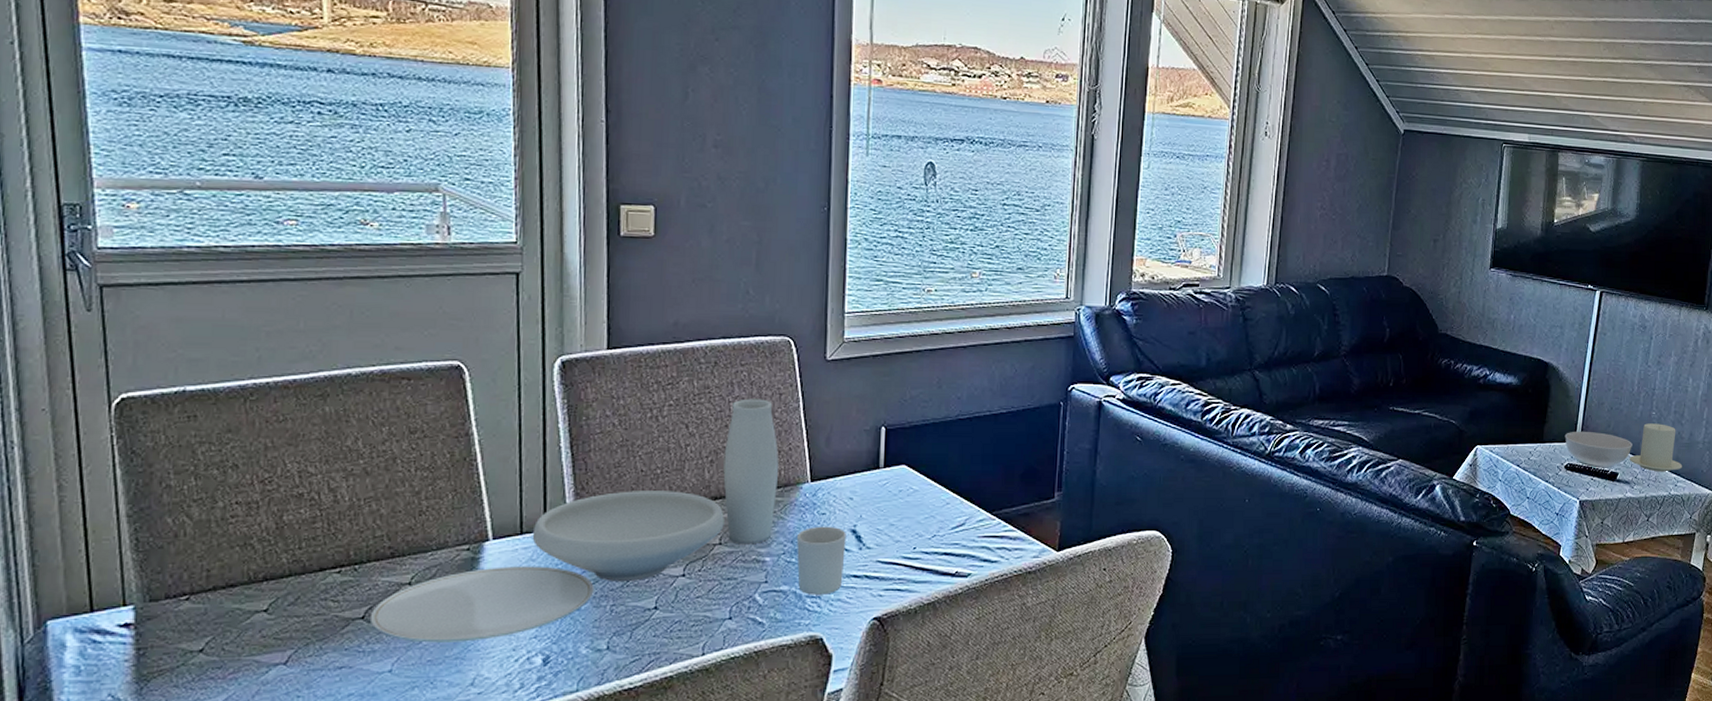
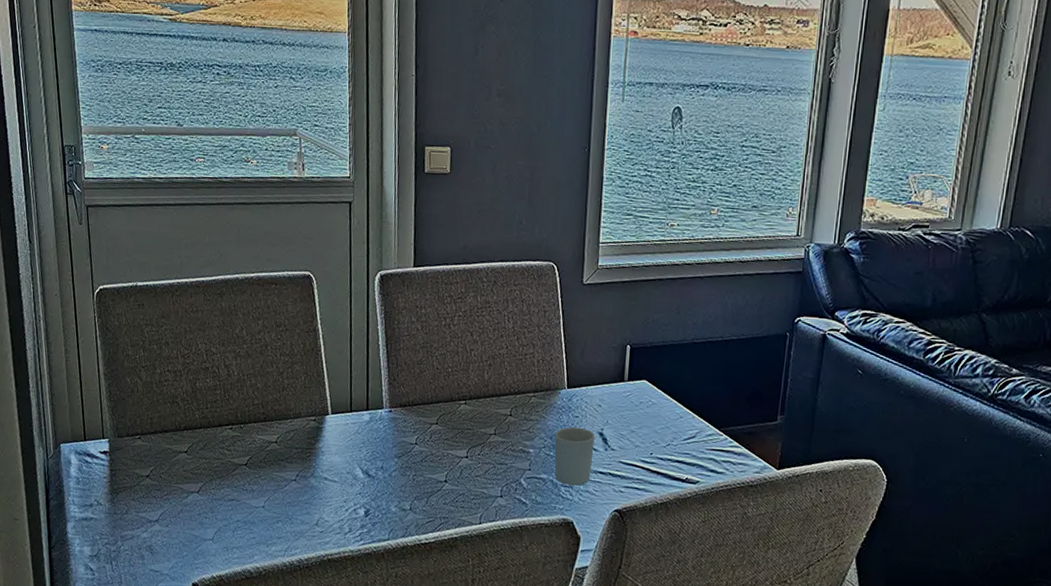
plate: present [369,566,594,643] -> none [250,436,402,492]
bowl: present [532,491,724,582] -> none [358,384,499,458]
vase: present [723,398,779,545] -> none [498,314,543,437]

